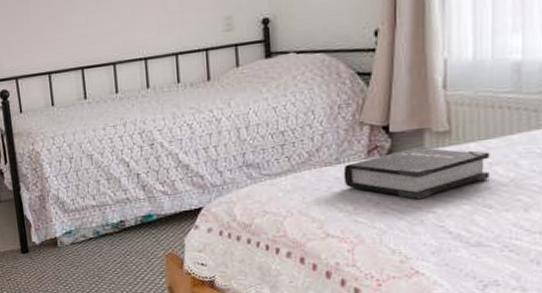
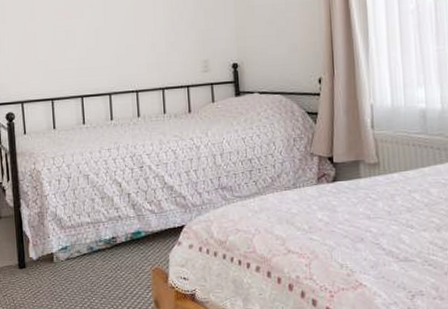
hardback book: present [343,147,490,200] -> none [299,175,410,221]

